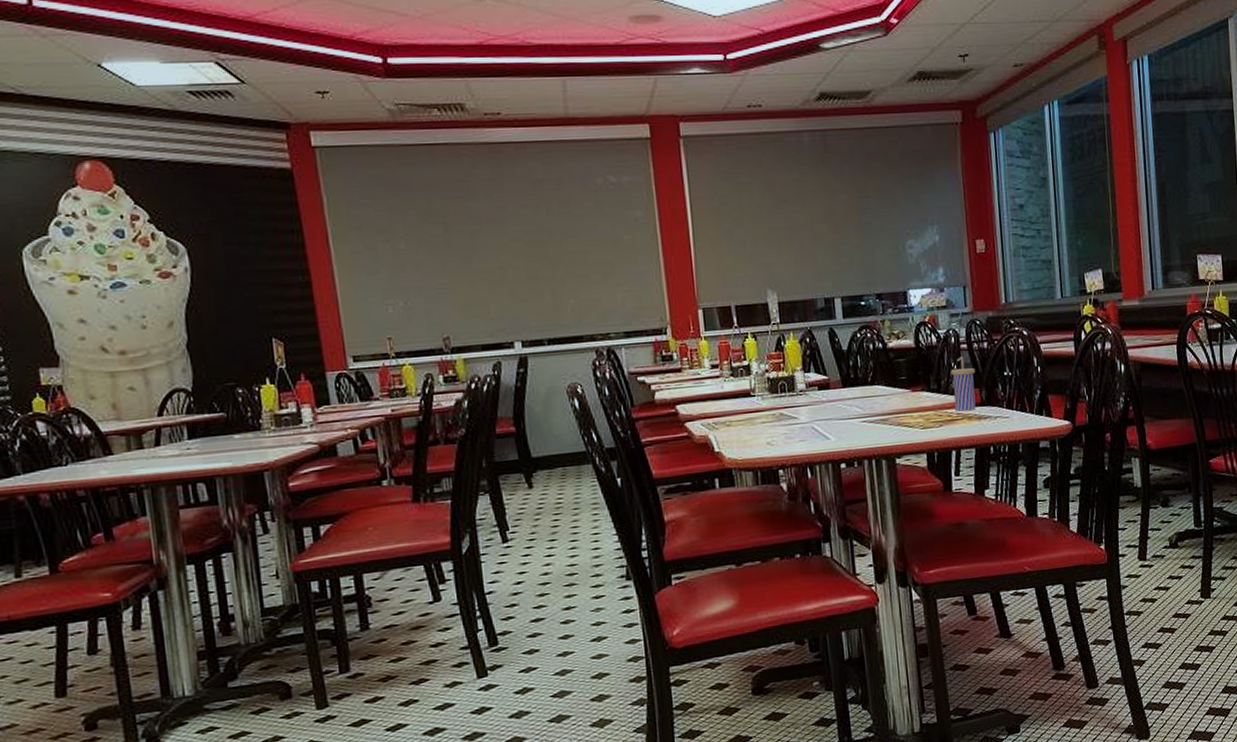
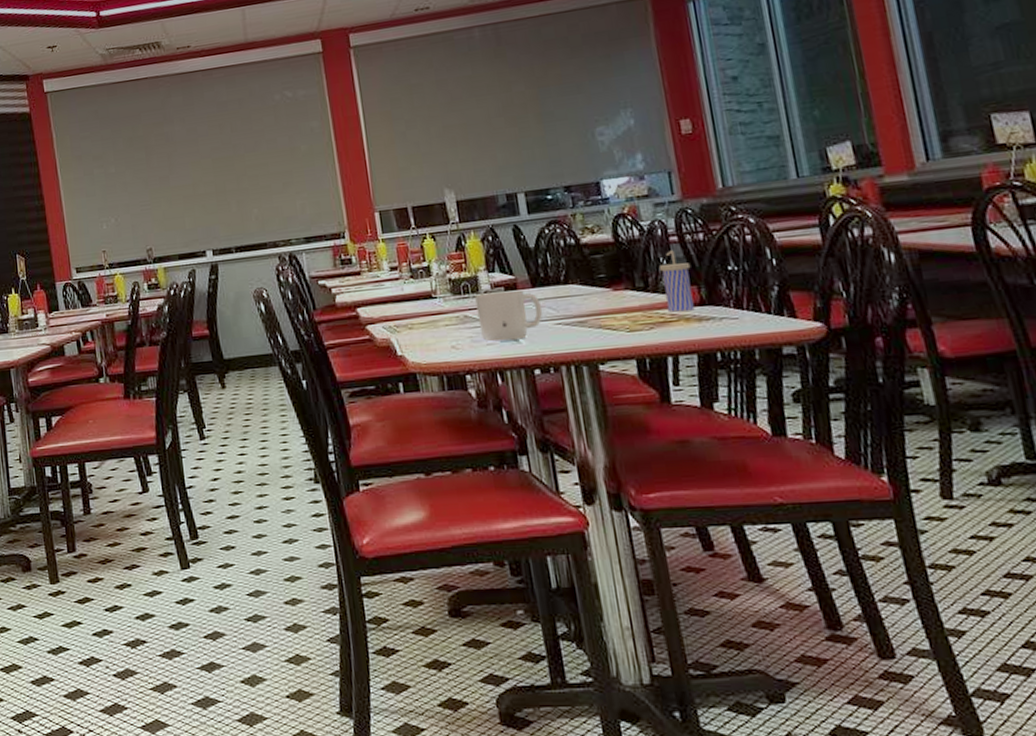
mug: none [791,389,851,439] -> present [475,290,543,342]

